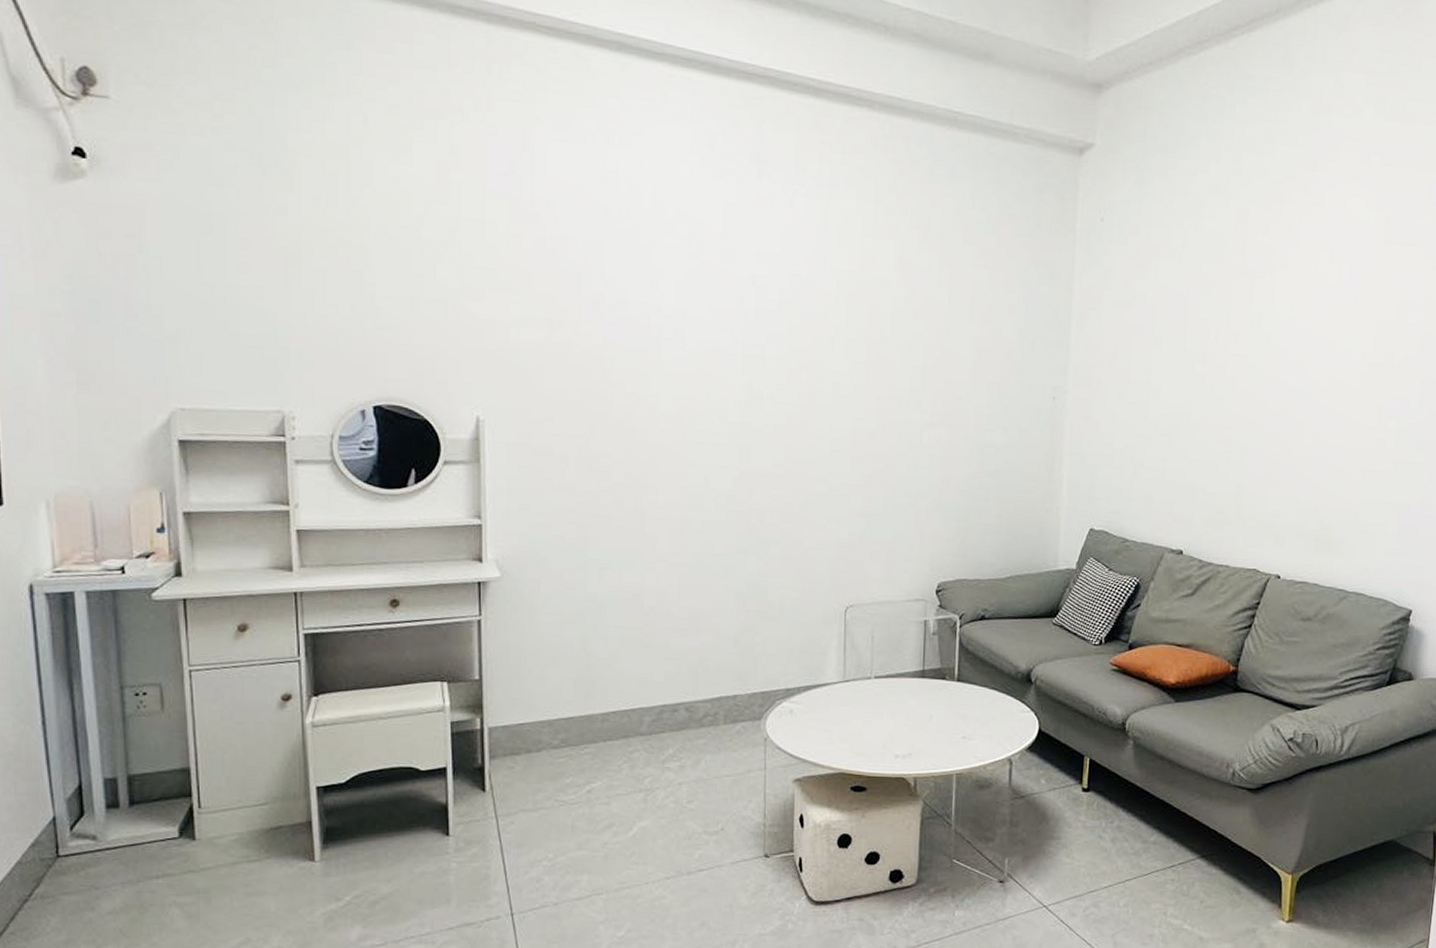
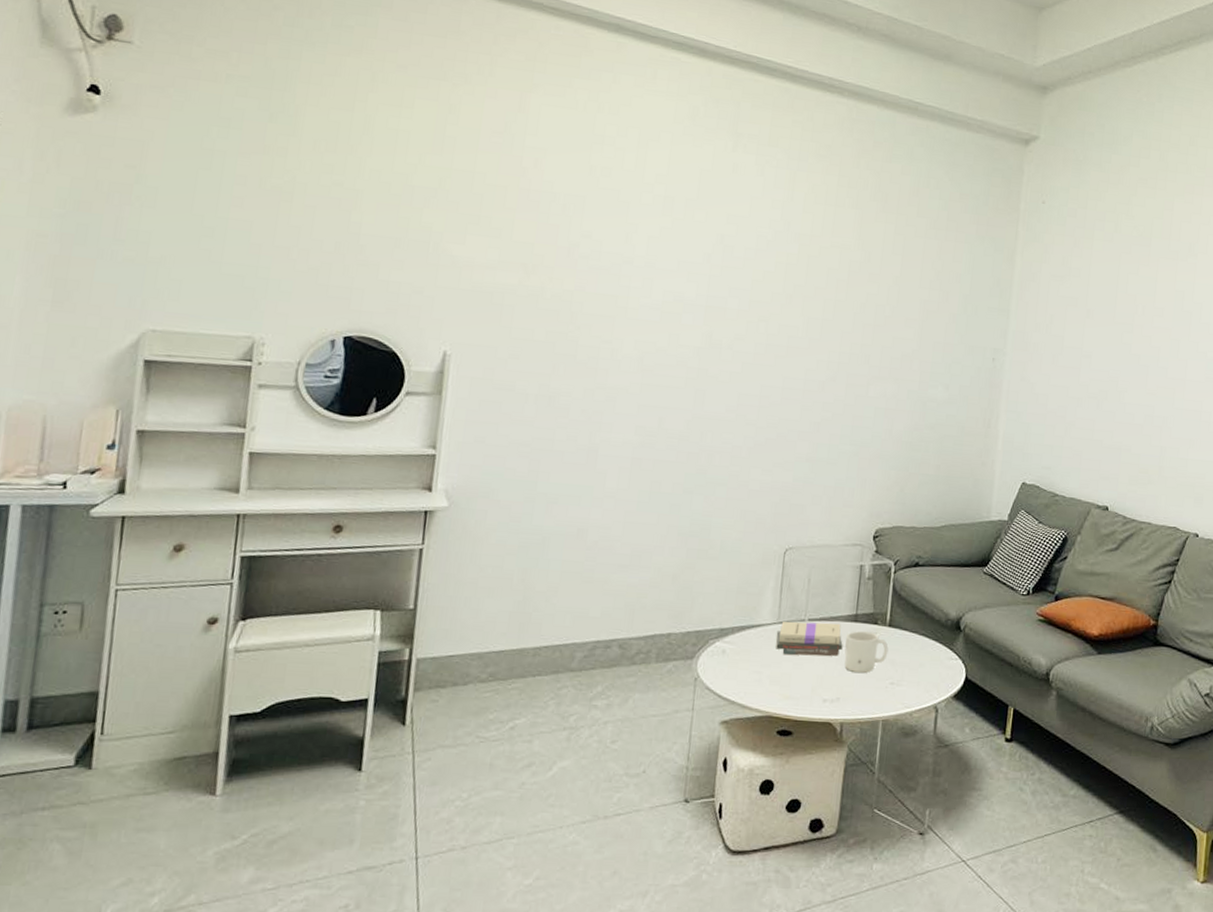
books: none [842,679,911,713] -> present [775,621,843,656]
mug: none [913,687,958,728] -> present [844,631,889,673]

